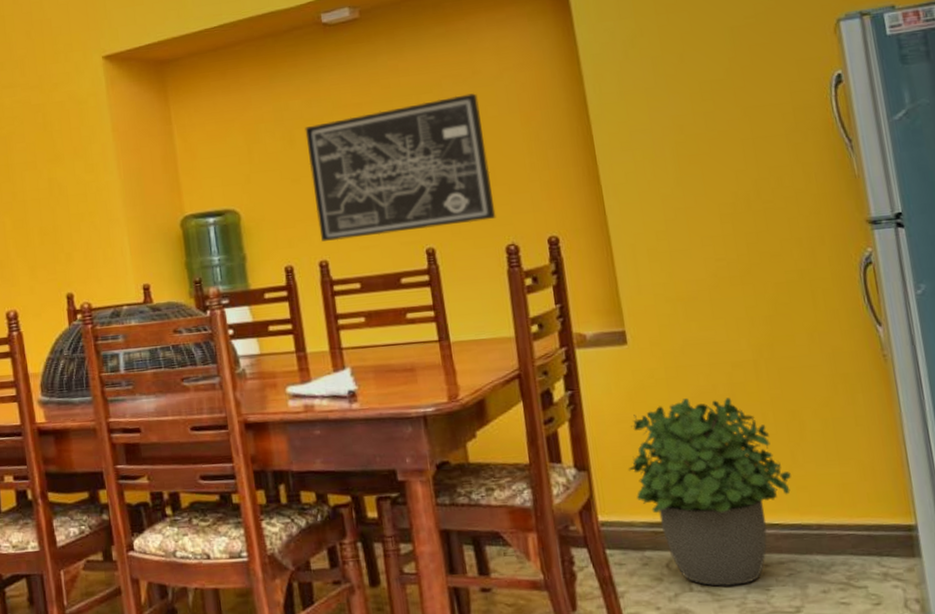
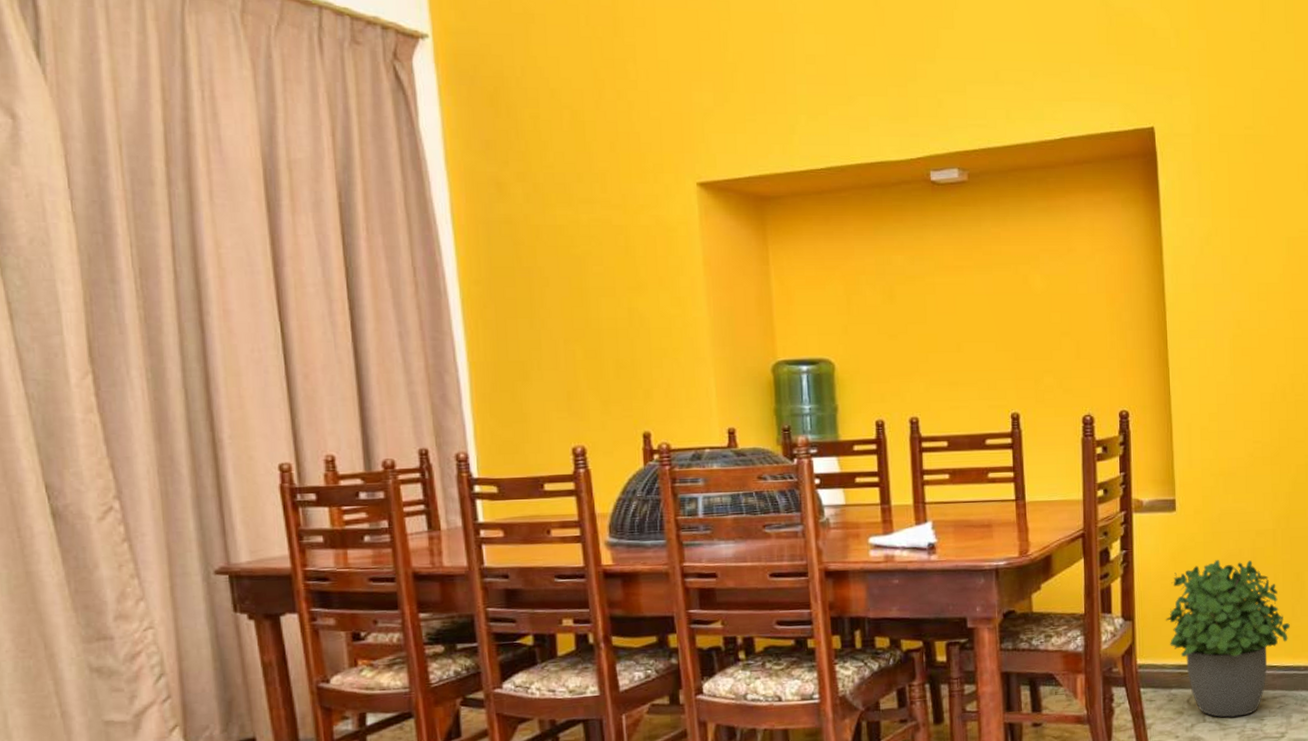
wall art: present [305,93,496,241] -> none [906,270,1077,399]

